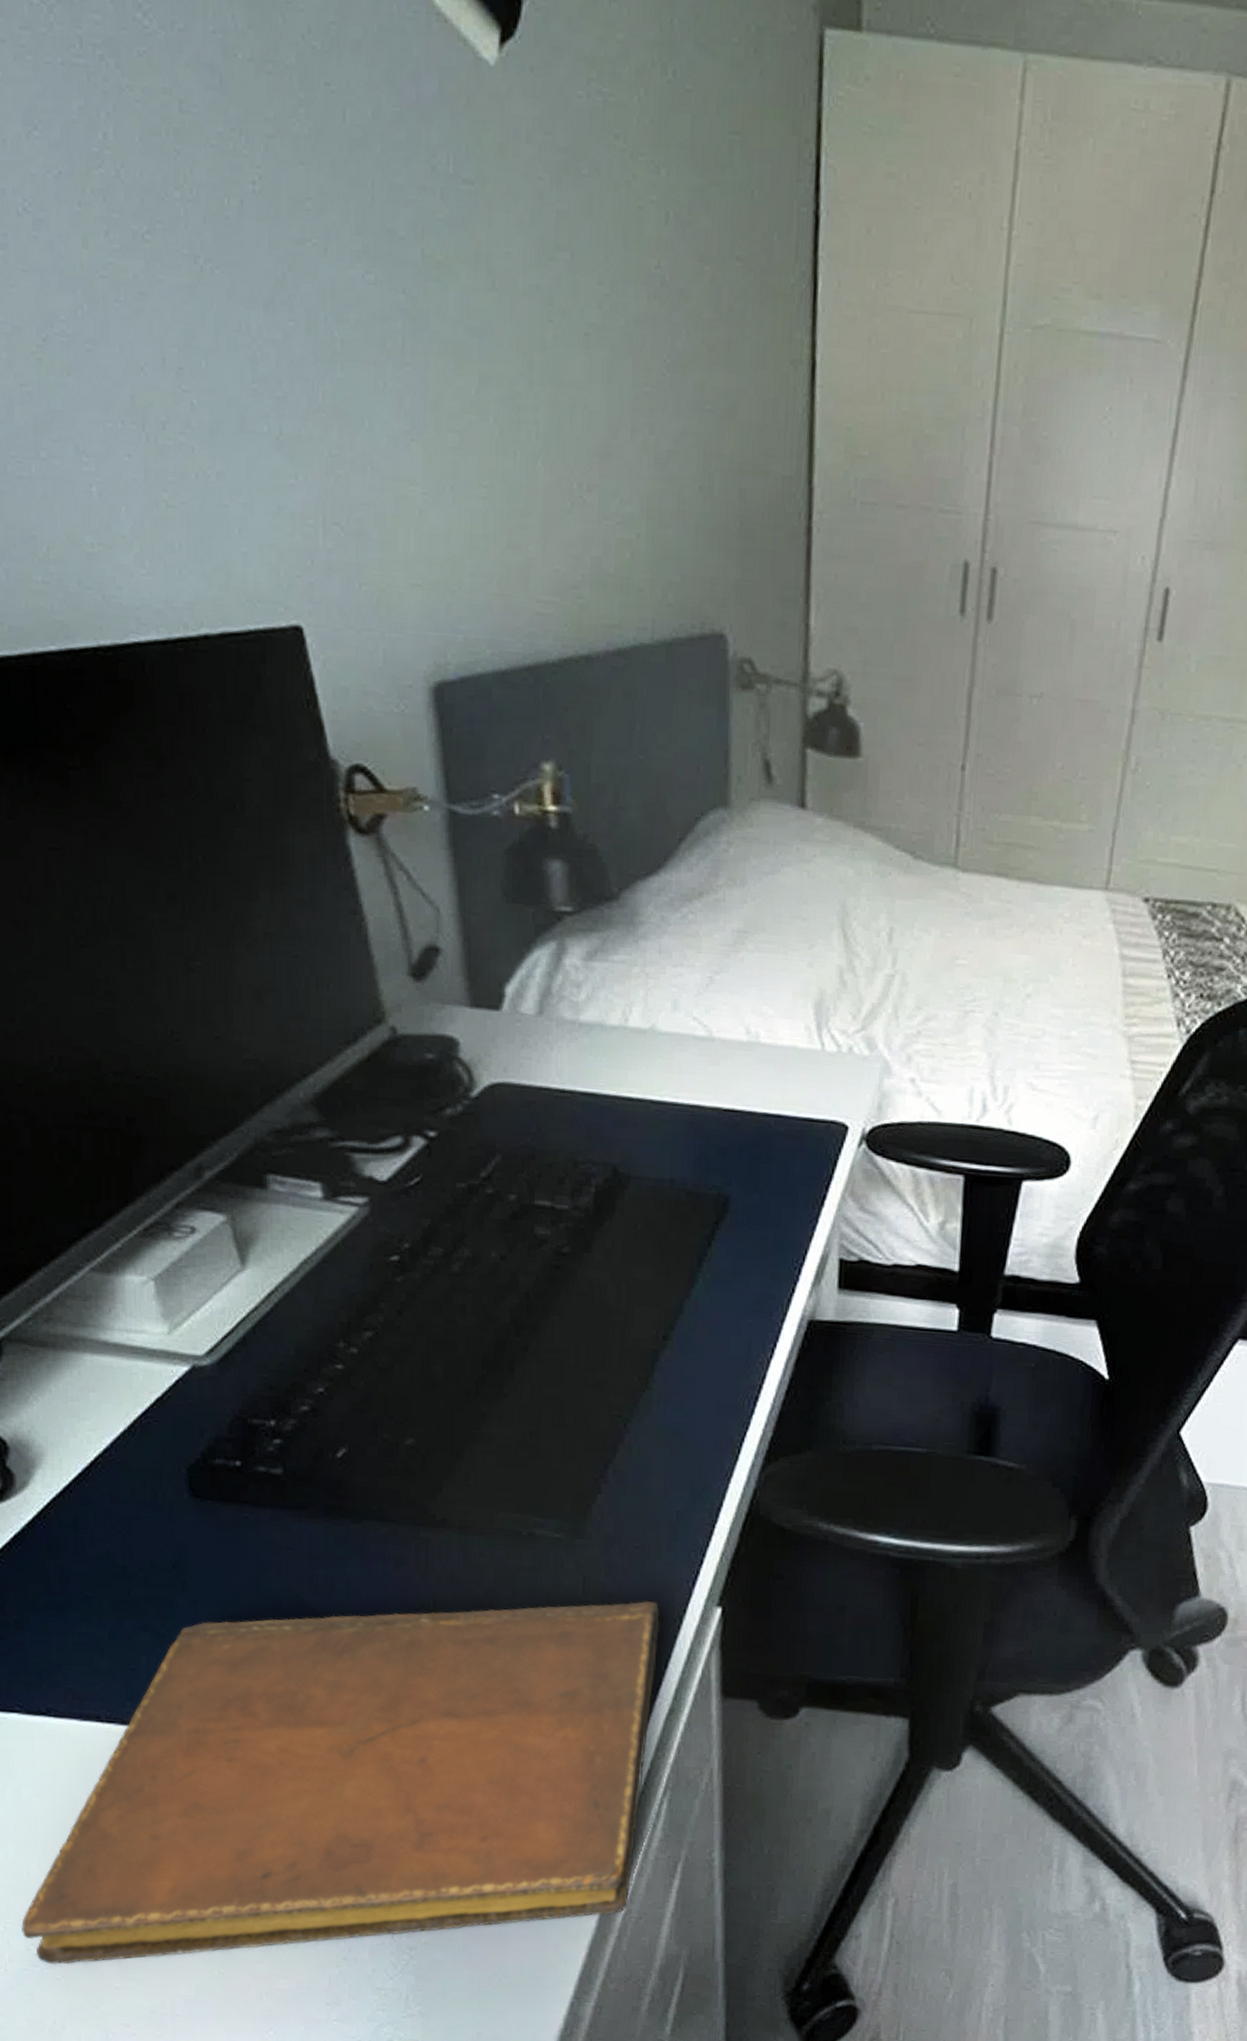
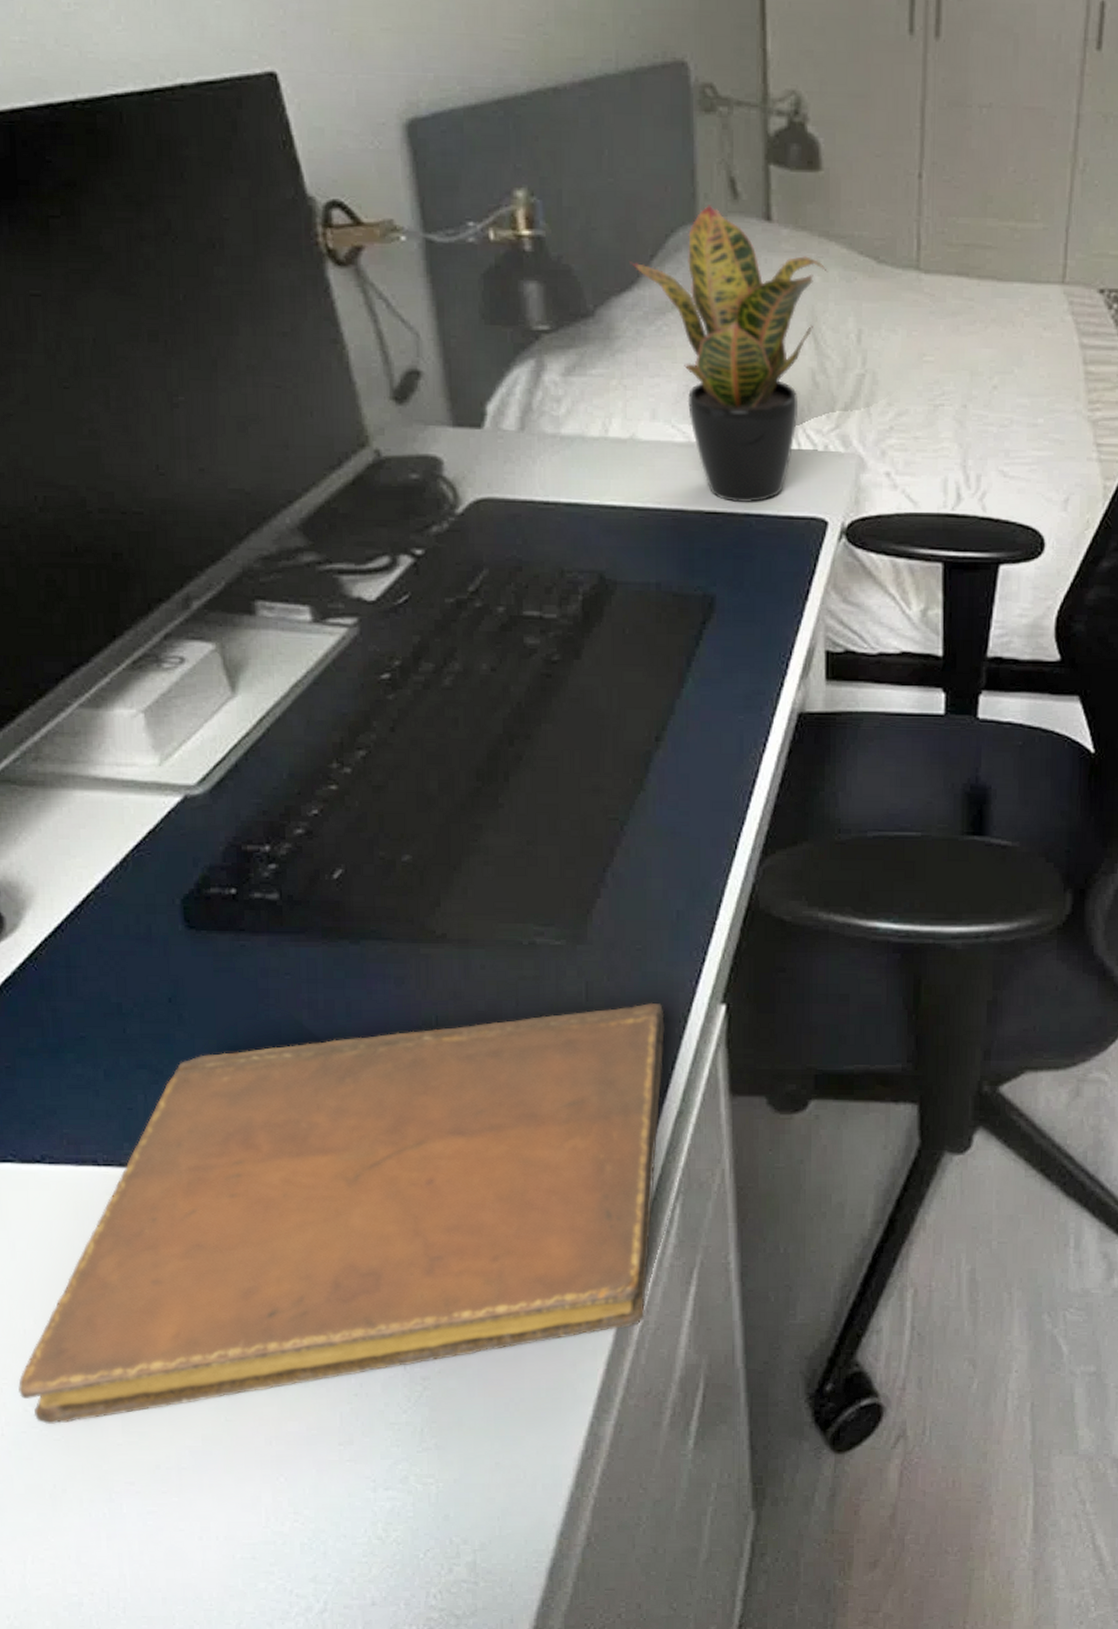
potted plant: none [657,788,862,1102] -> present [630,205,828,503]

